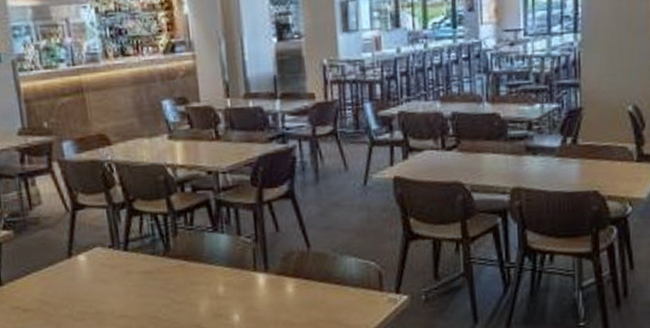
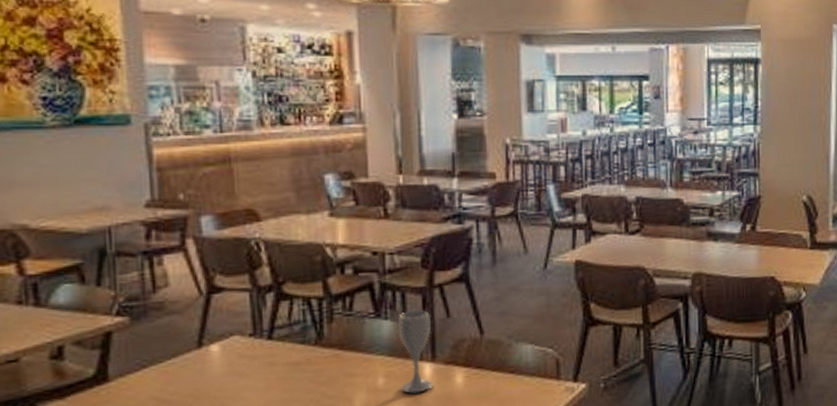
cup: none [233,224,268,301] -> present [397,310,434,394]

